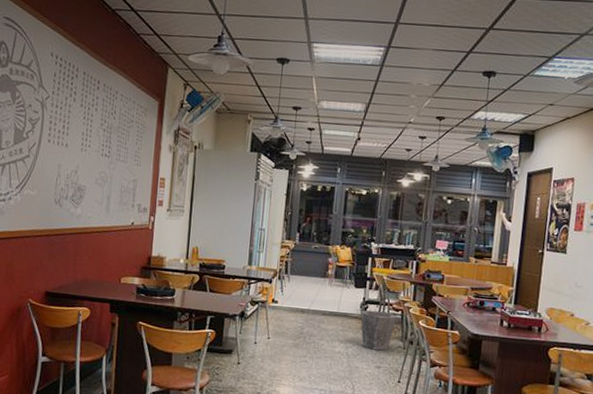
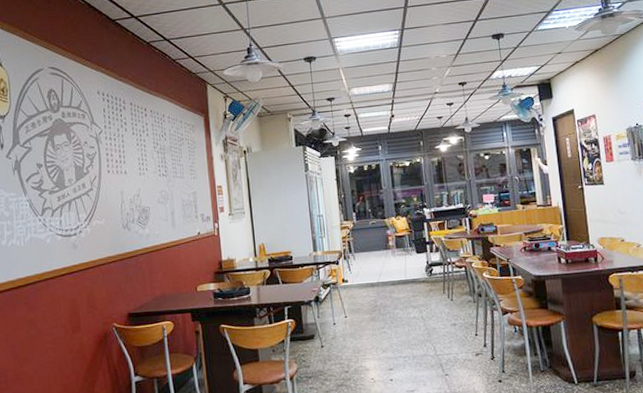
waste bin: present [360,310,397,351] -> none [427,271,462,309]

